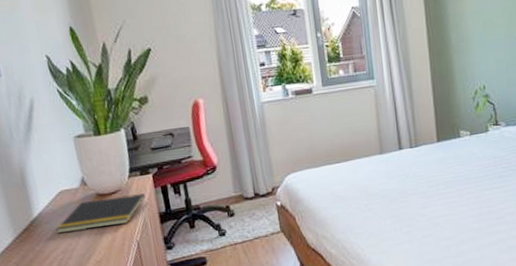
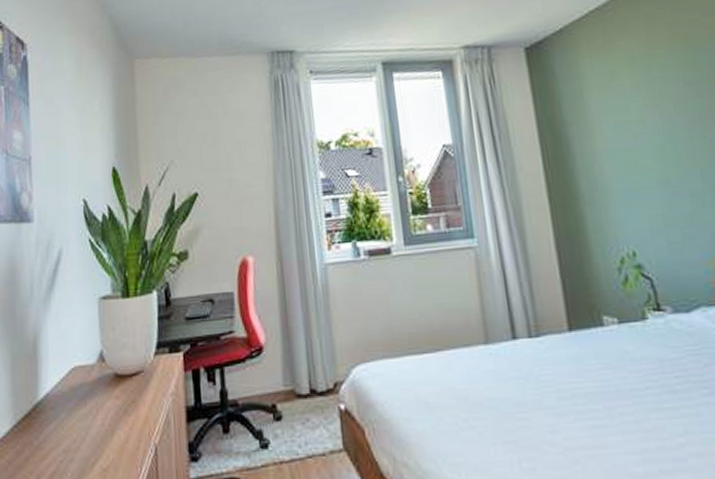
notepad: present [56,193,145,234] -> none [61,377,171,425]

